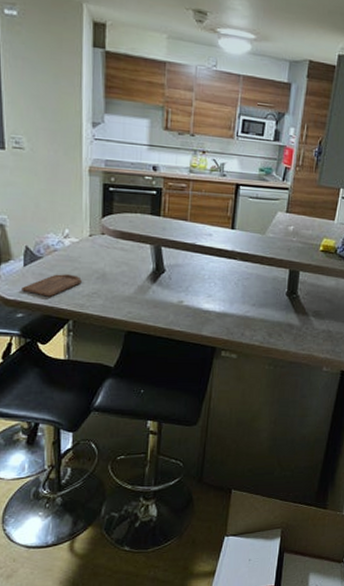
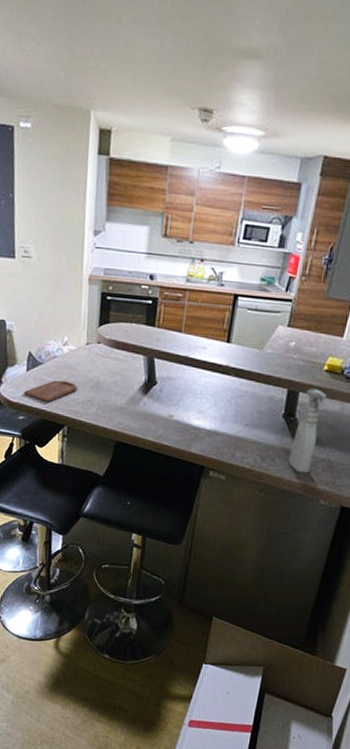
spray bottle: none [294,267,323,345] -> present [289,388,327,474]

